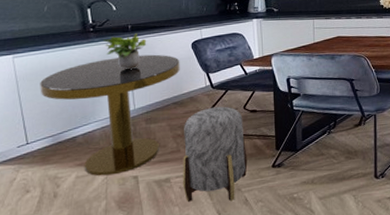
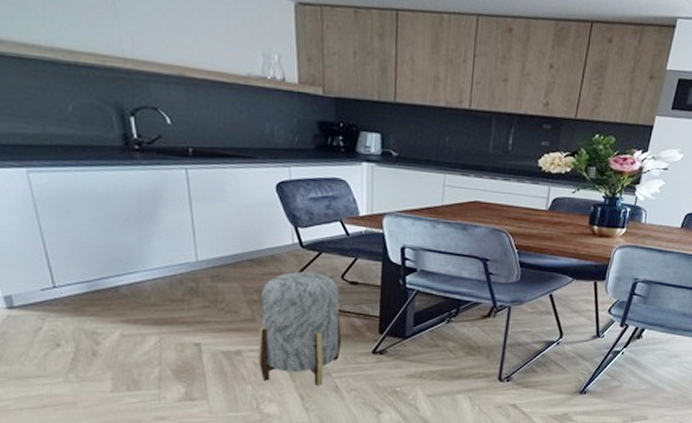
side table: present [40,54,180,176] -> none [67,190,259,339]
potted plant: present [103,33,146,70] -> none [154,160,213,210]

